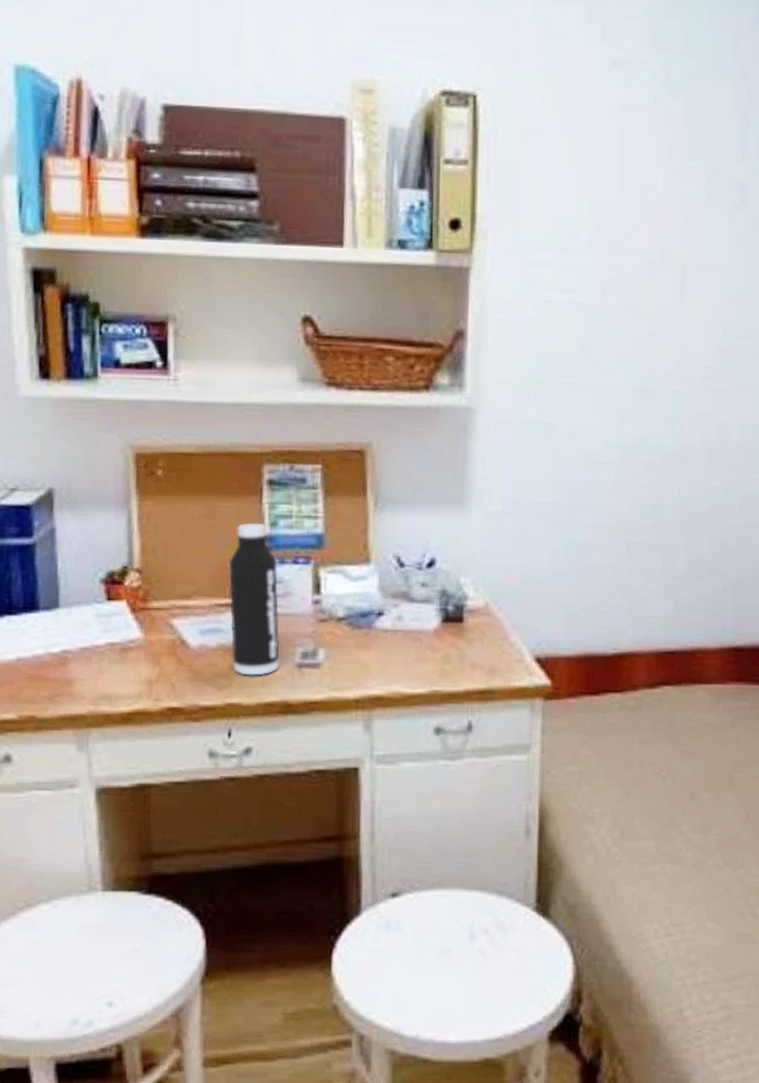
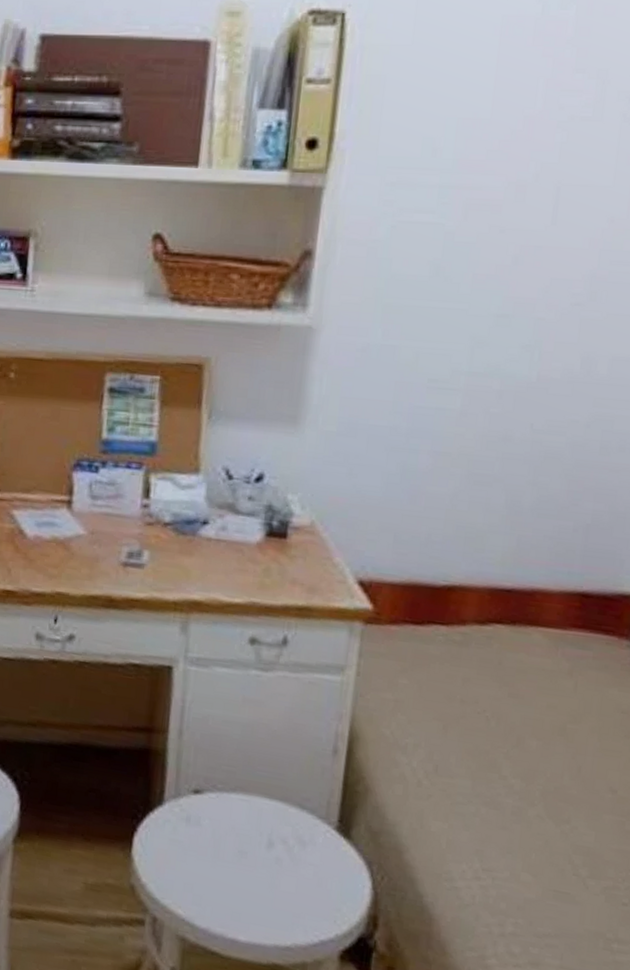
water bottle: present [228,523,280,676] -> none [63,427,111,570]

